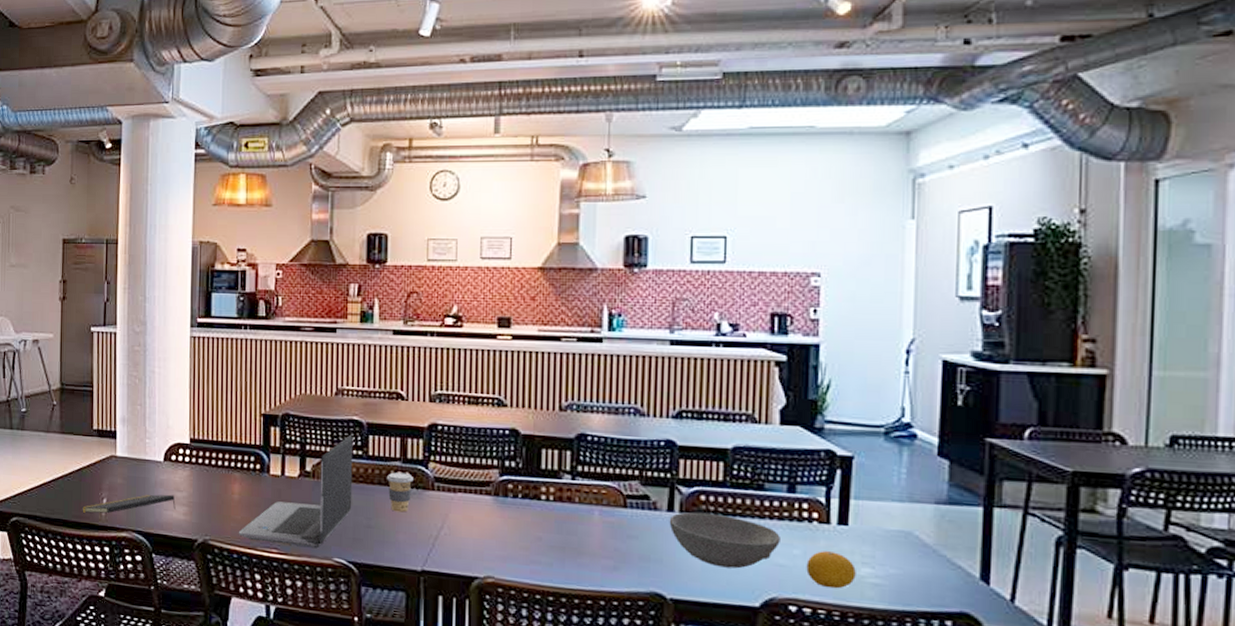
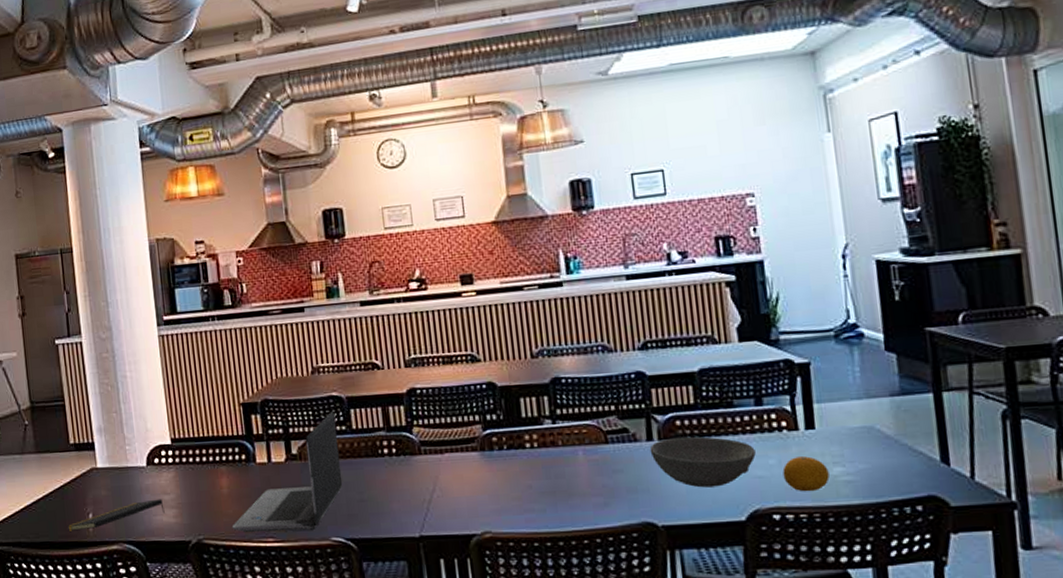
coffee cup: present [386,472,413,513] -> none [372,441,400,482]

